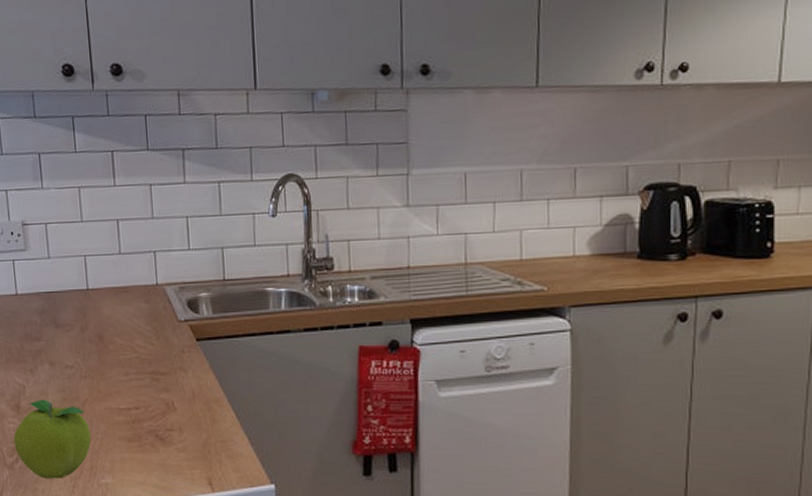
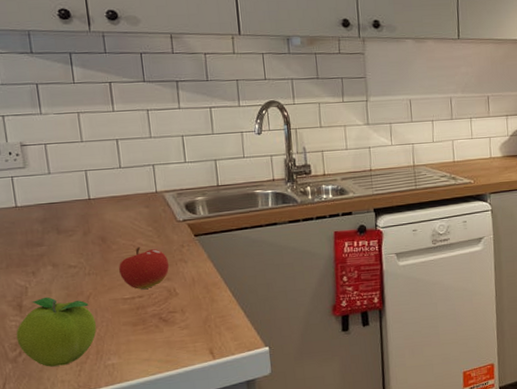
fruit: none [115,349,168,399] -> present [119,247,169,289]

